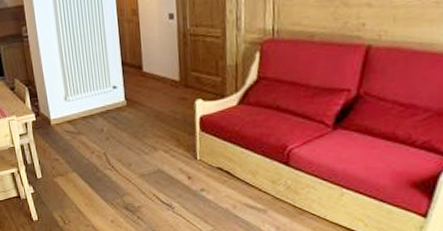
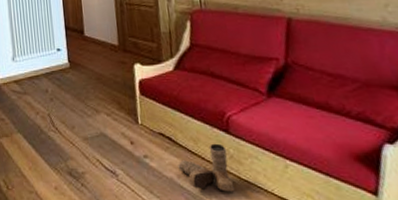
boots: none [234,175,288,220] -> present [178,143,235,193]

